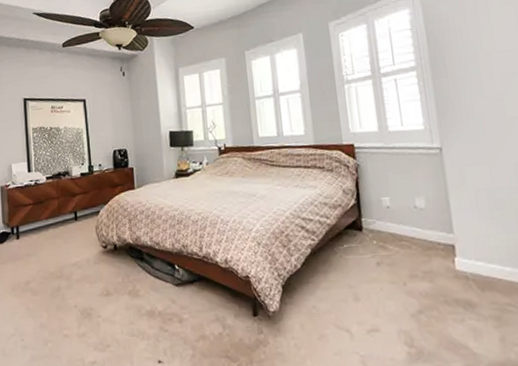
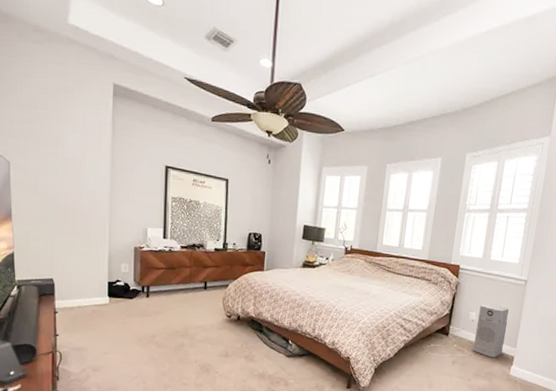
air purifier: none [392,183,437,251] -> present [473,304,509,358]

